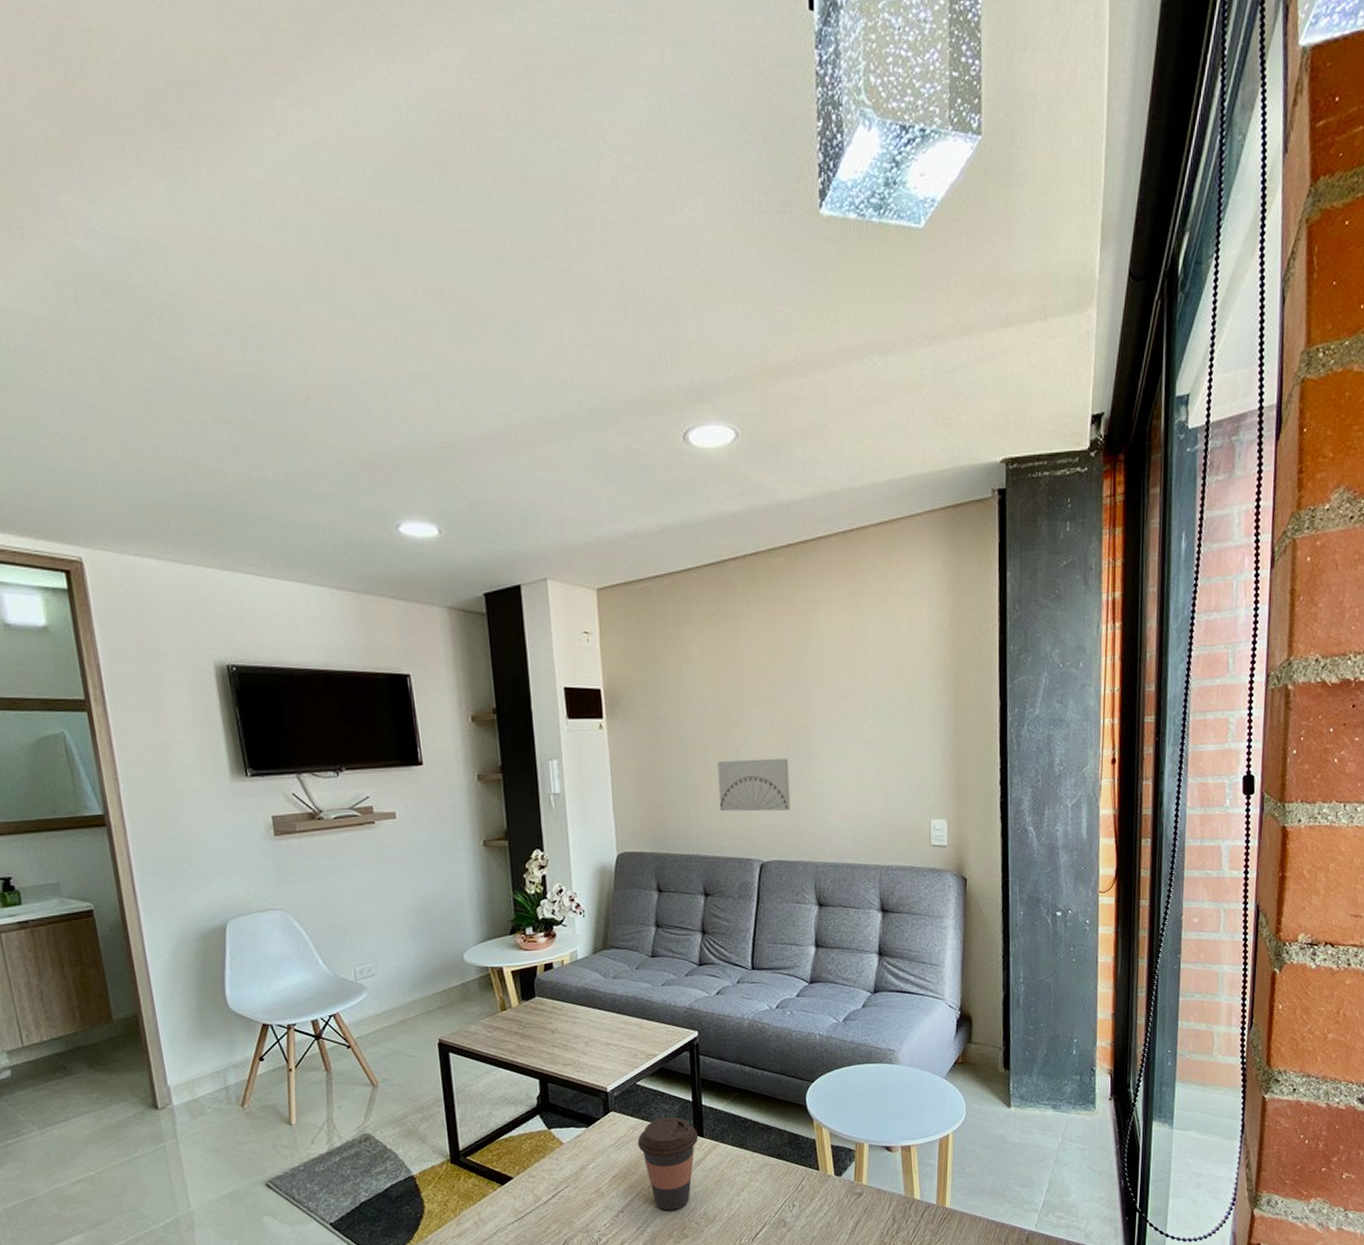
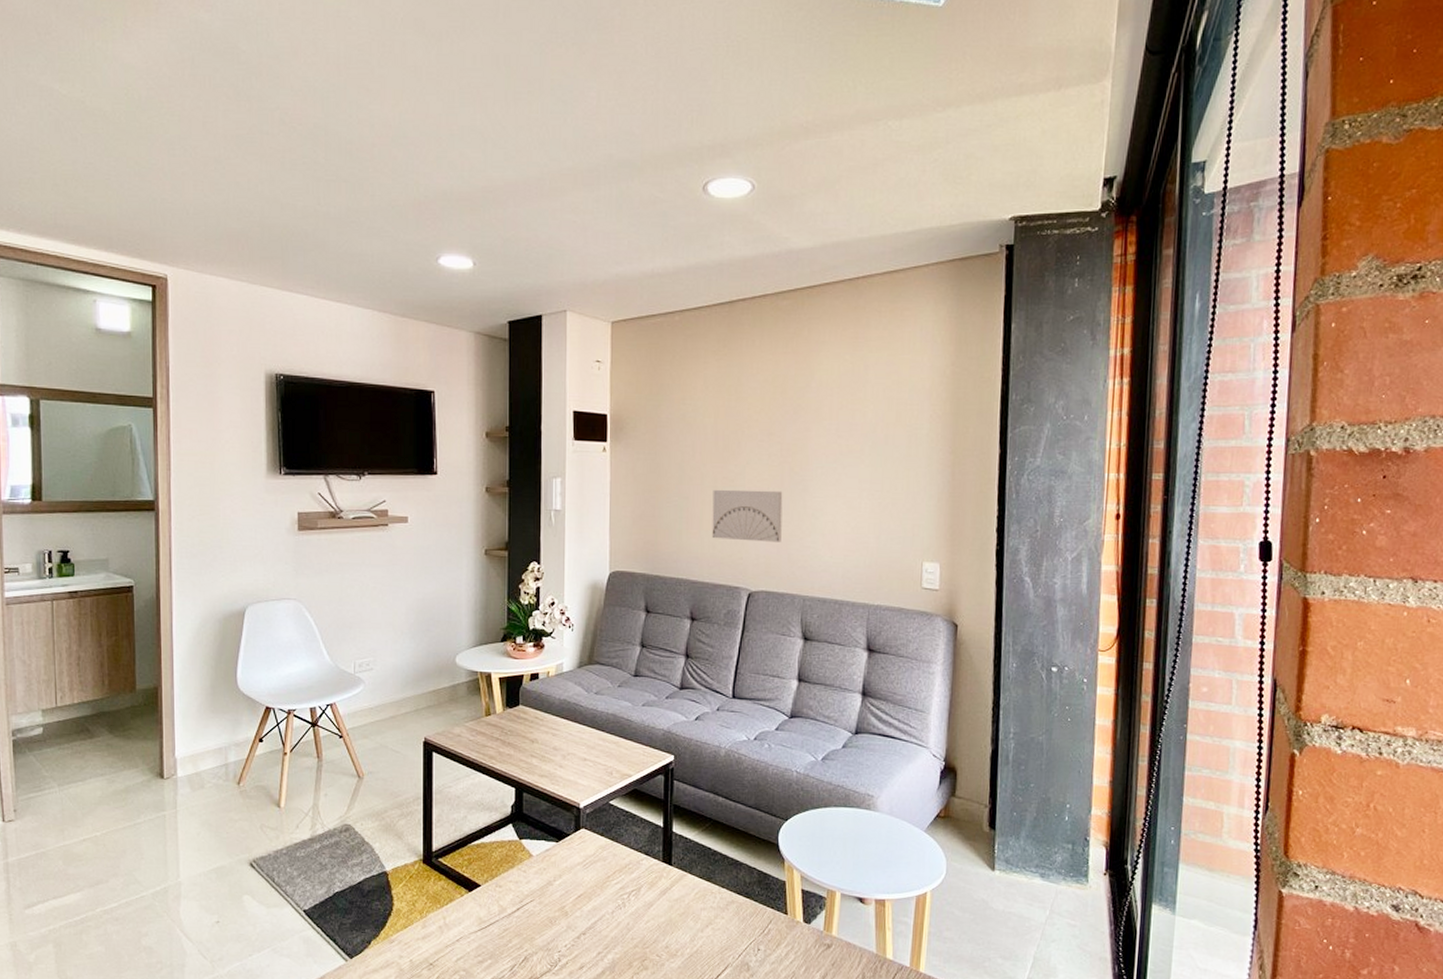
coffee cup: present [637,1117,699,1210] -> none [605,840,667,939]

